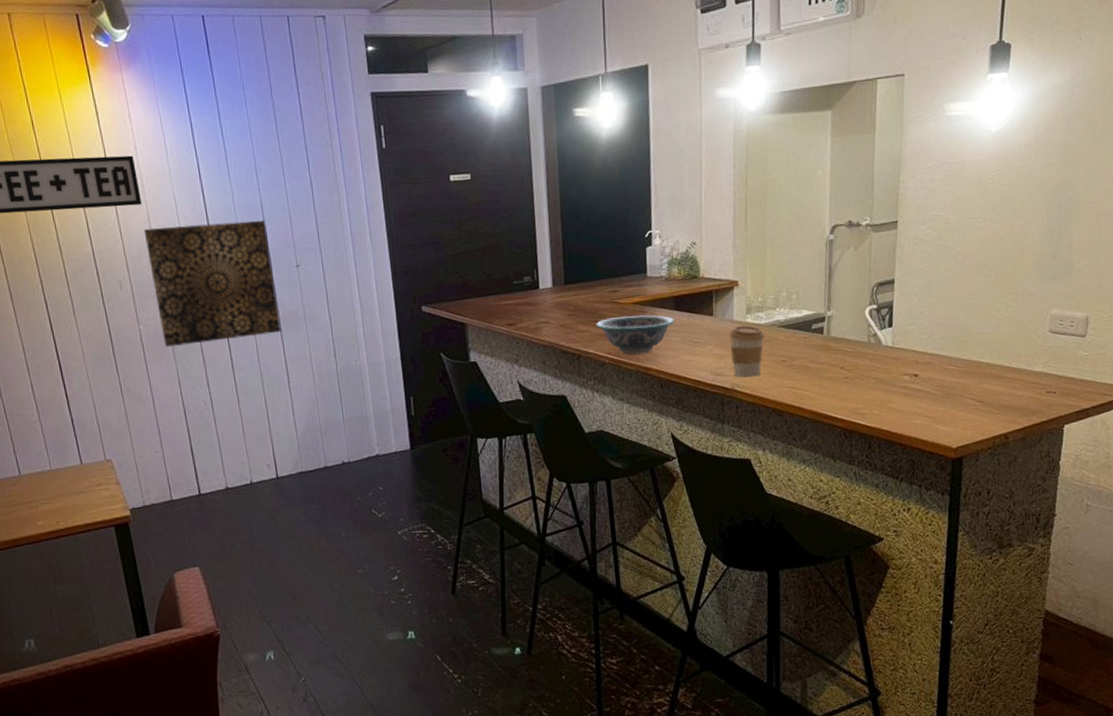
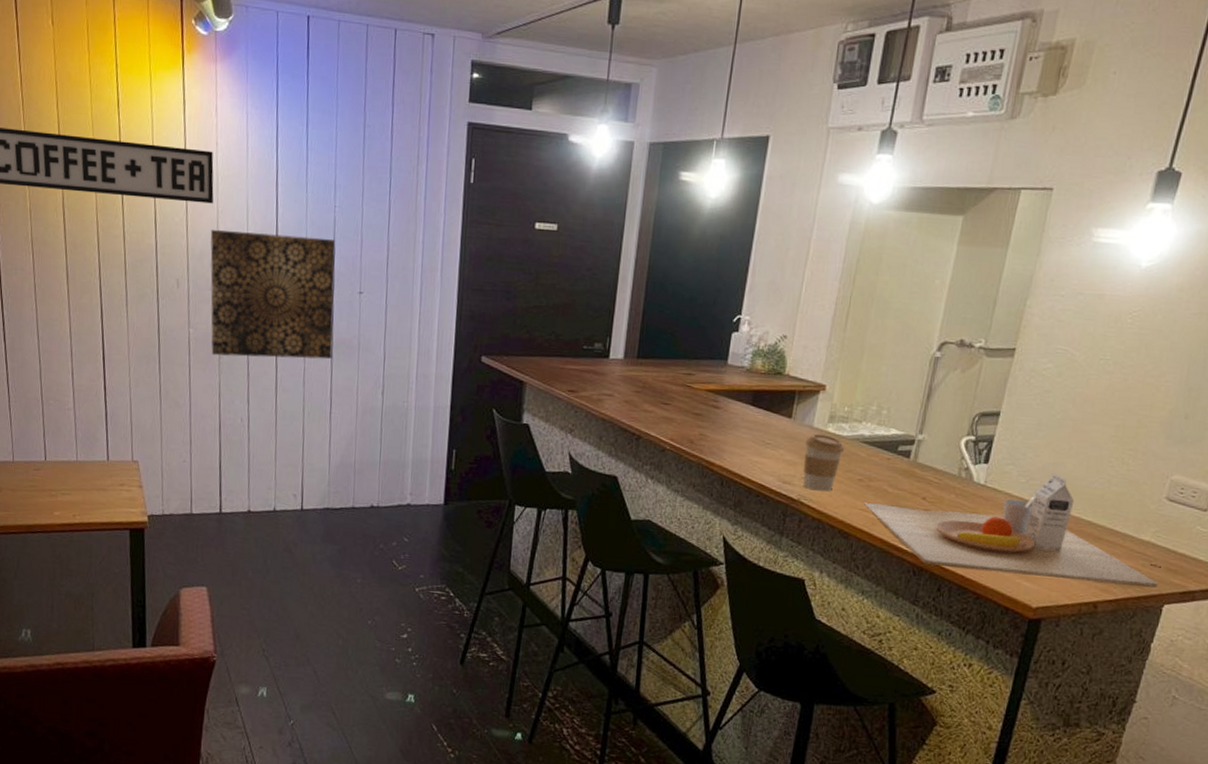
bowl: present [596,315,675,355] -> none [663,402,750,447]
cutting board: none [791,326,1056,427] -> present [864,473,1159,589]

